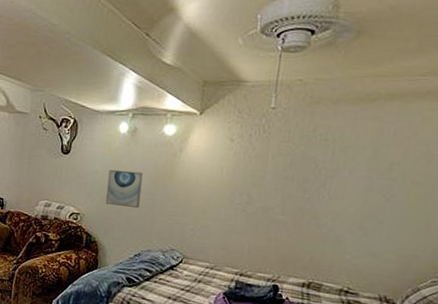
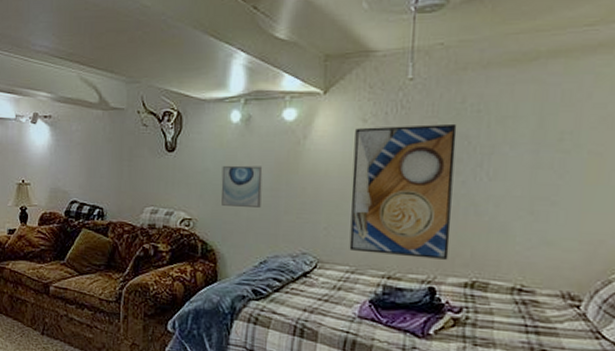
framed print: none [210,146,308,263] -> present [349,123,457,260]

